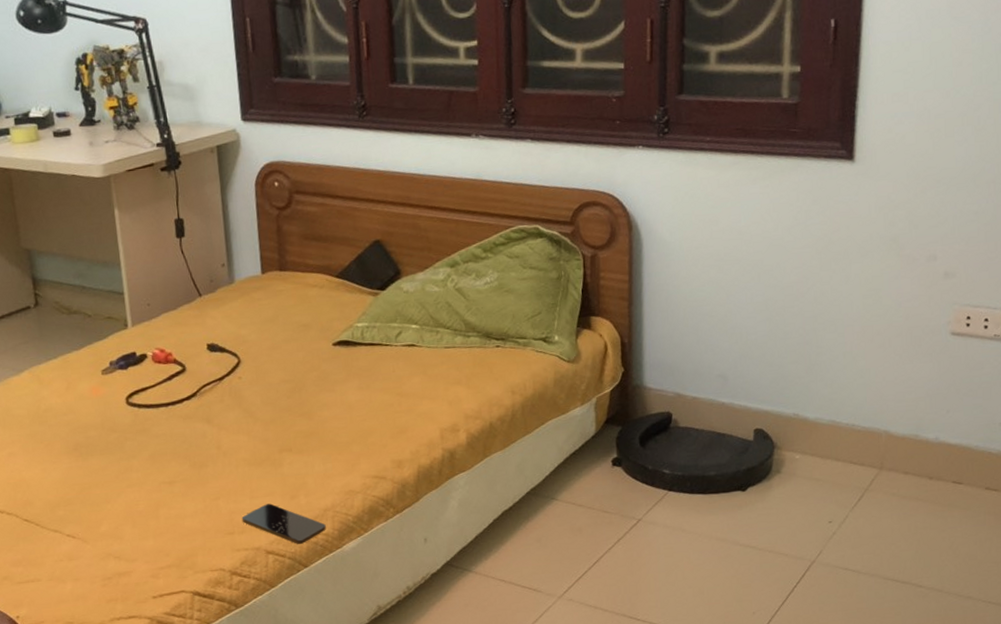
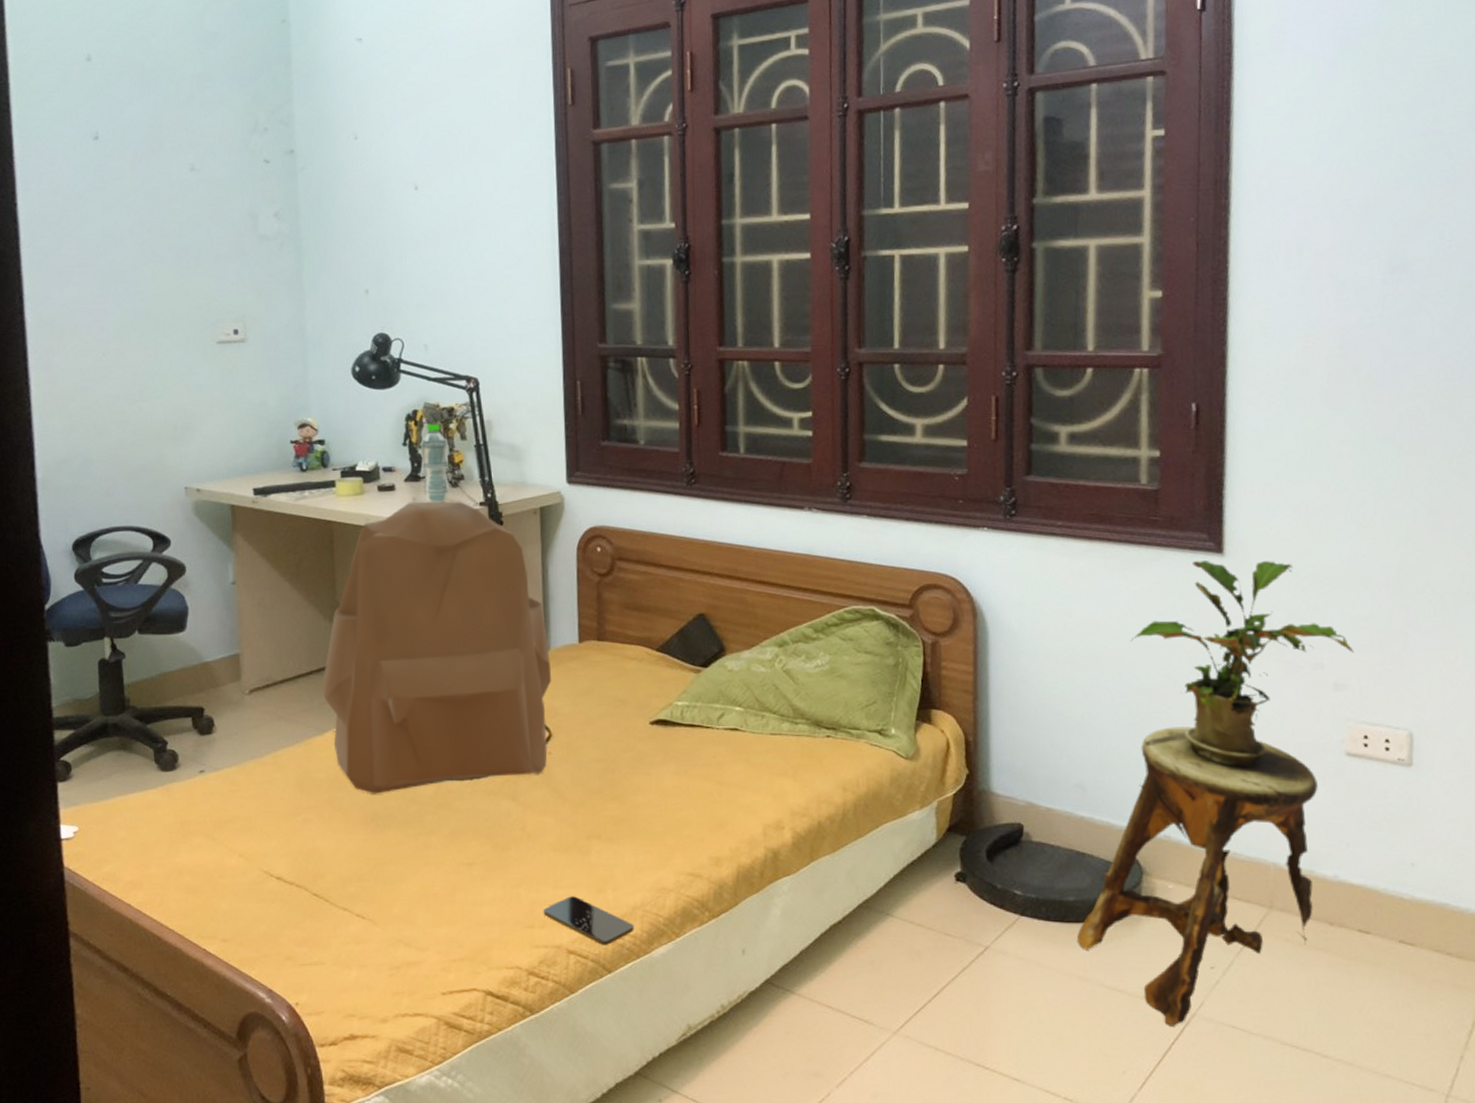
backpack: none [14,144,238,426] -> present [322,501,552,794]
water bottle: none [94,66,127,147] -> present [421,423,451,504]
plant: none [717,165,963,573] -> present [1077,559,1354,1026]

